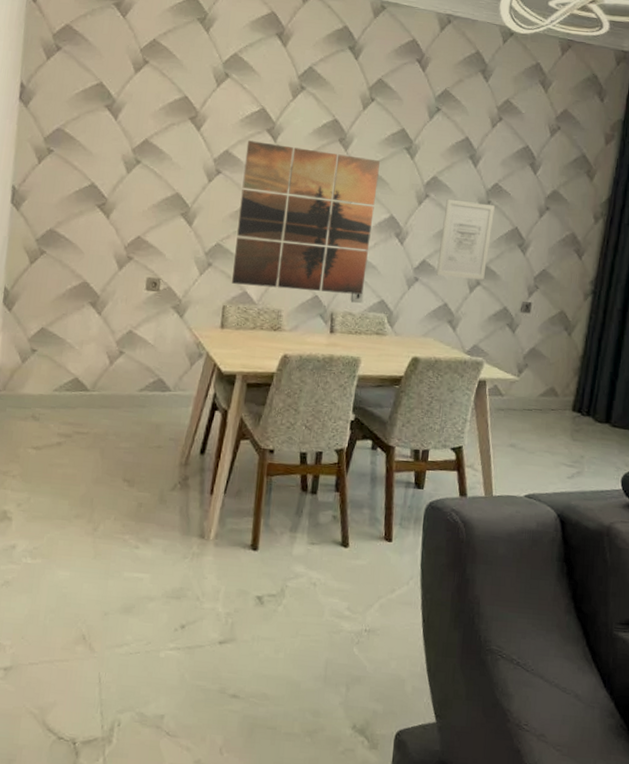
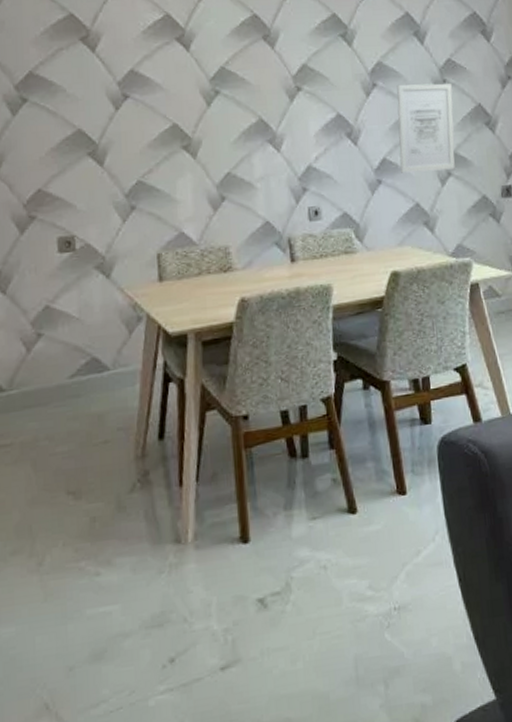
wall art: present [232,140,380,295] -> none [154,53,321,226]

